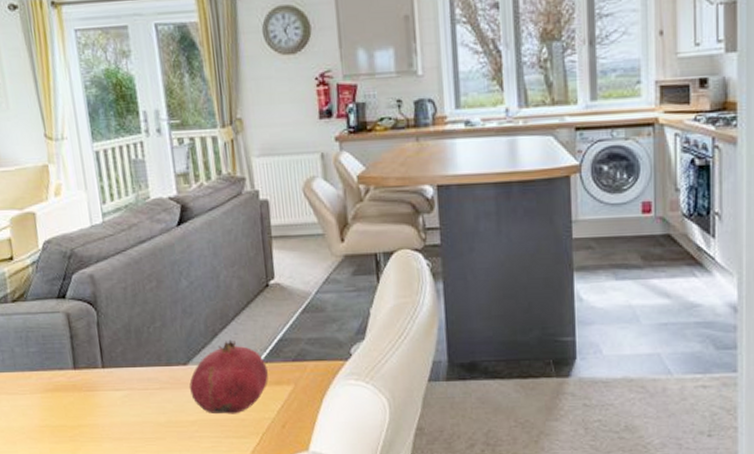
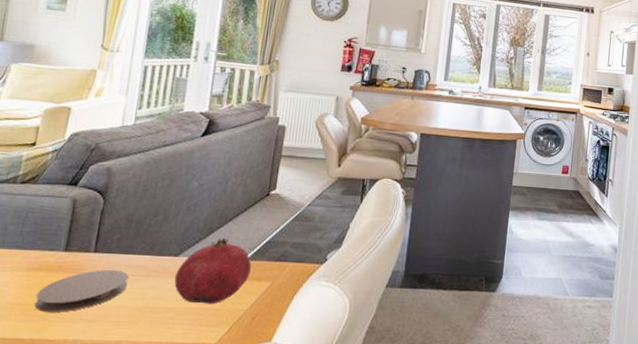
coaster: none [60,384,144,432] -> present [34,269,129,312]

